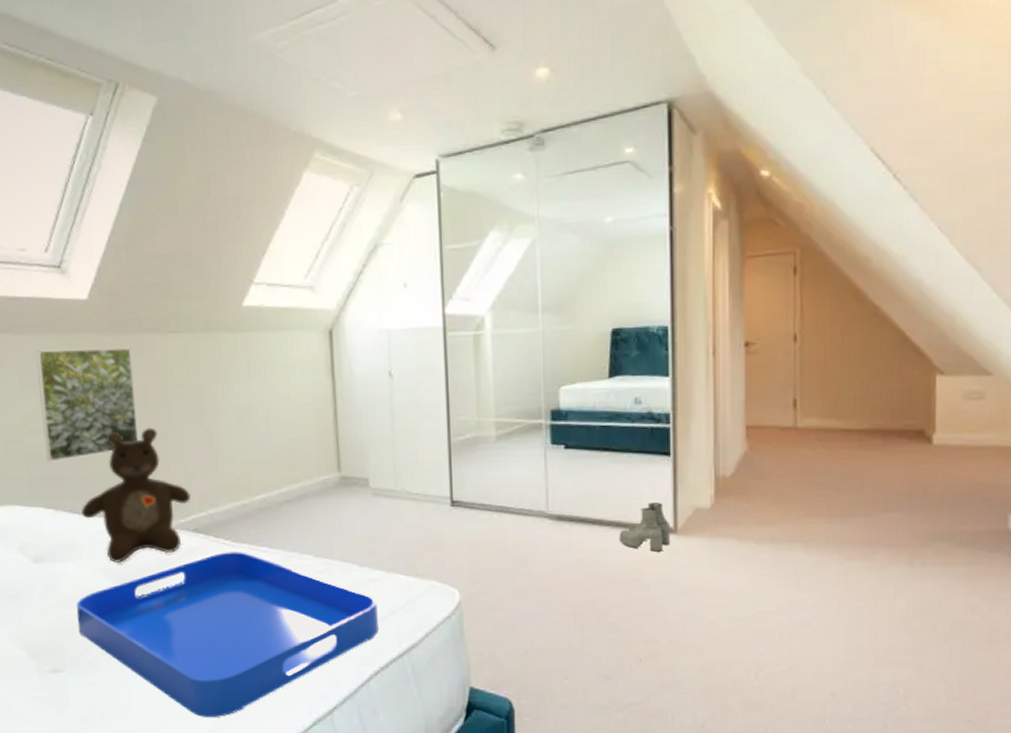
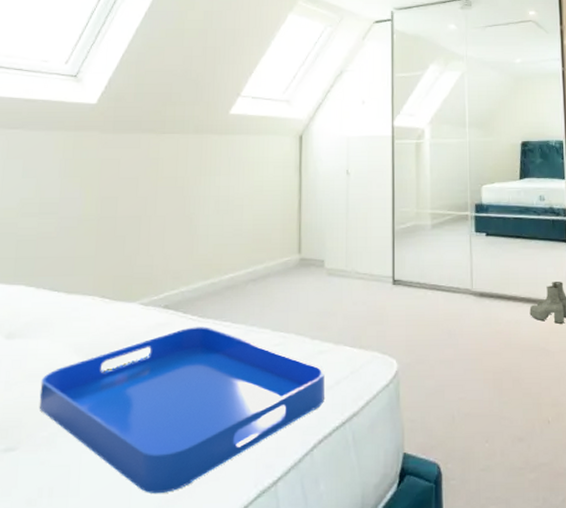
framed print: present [35,348,138,462] -> none [36,144,129,243]
teddy bear: present [82,427,191,564] -> none [61,213,165,340]

